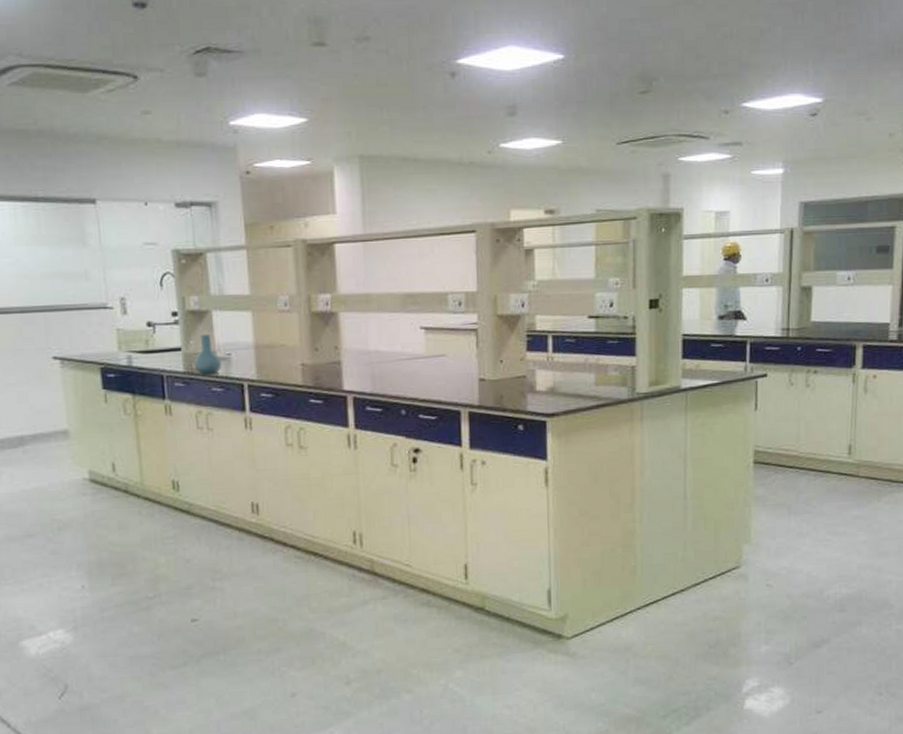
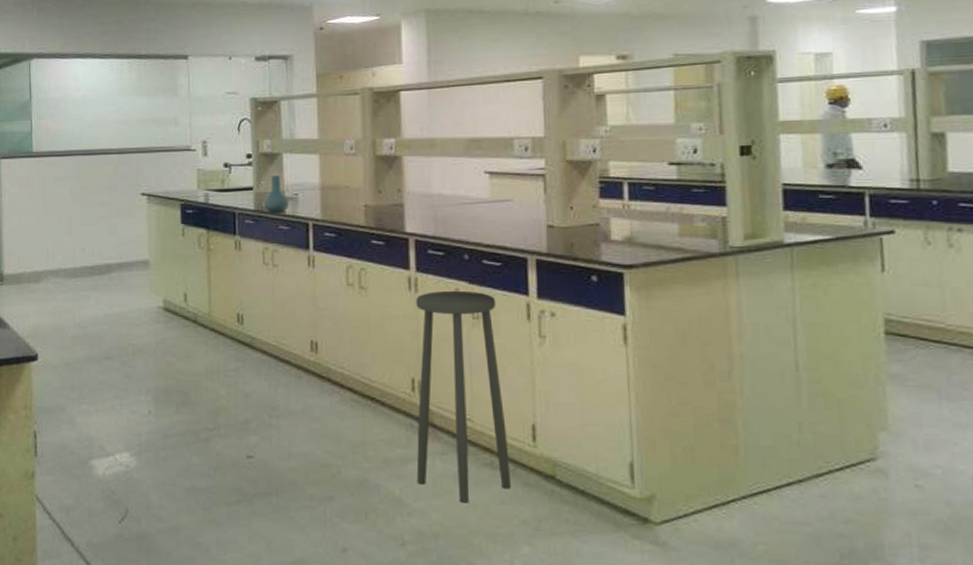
stool: none [355,445,445,640] -> present [416,290,511,503]

